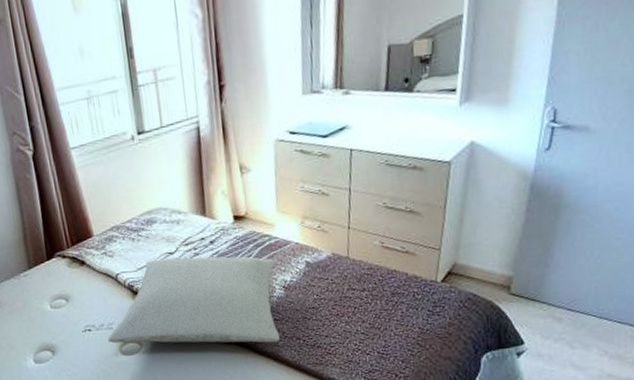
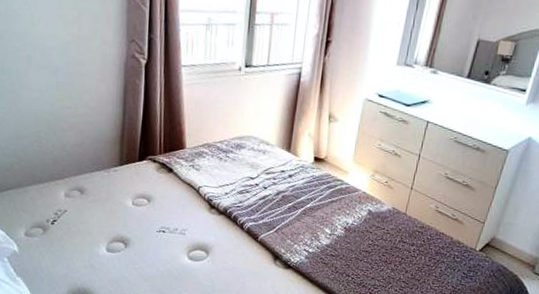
pillow: present [108,256,281,344] -> none [179,180,343,275]

